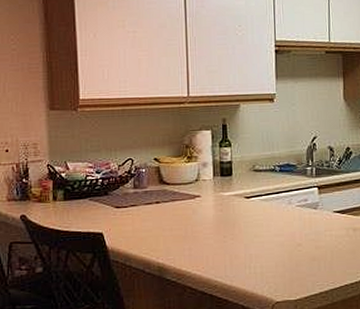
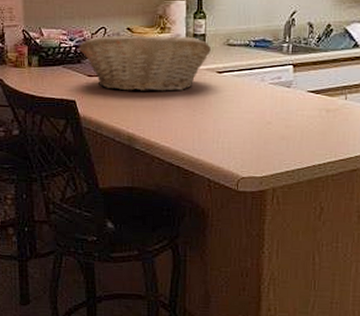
fruit basket: none [106,164,239,221] -> present [79,36,212,92]

